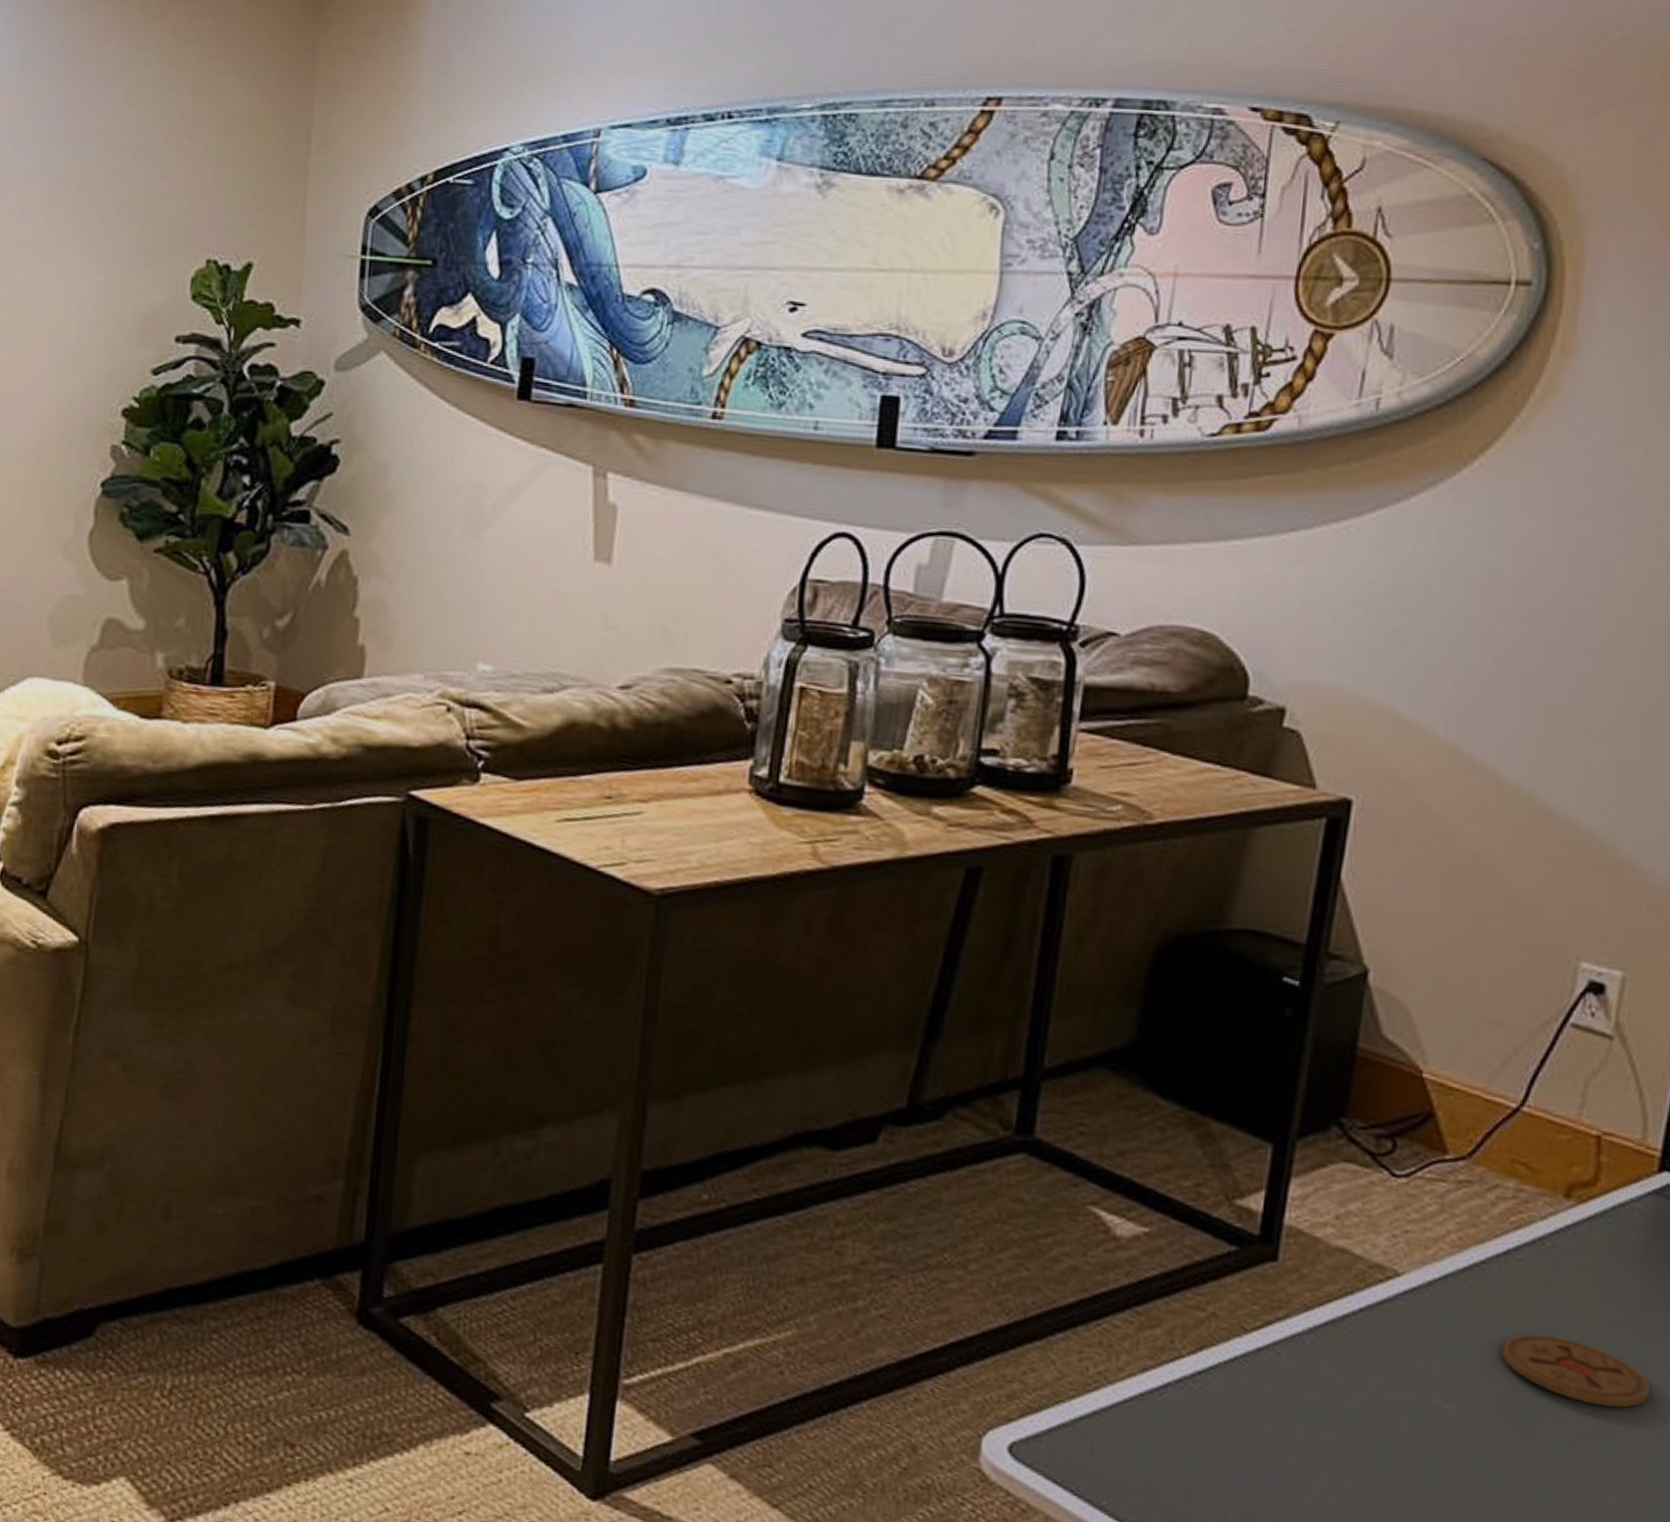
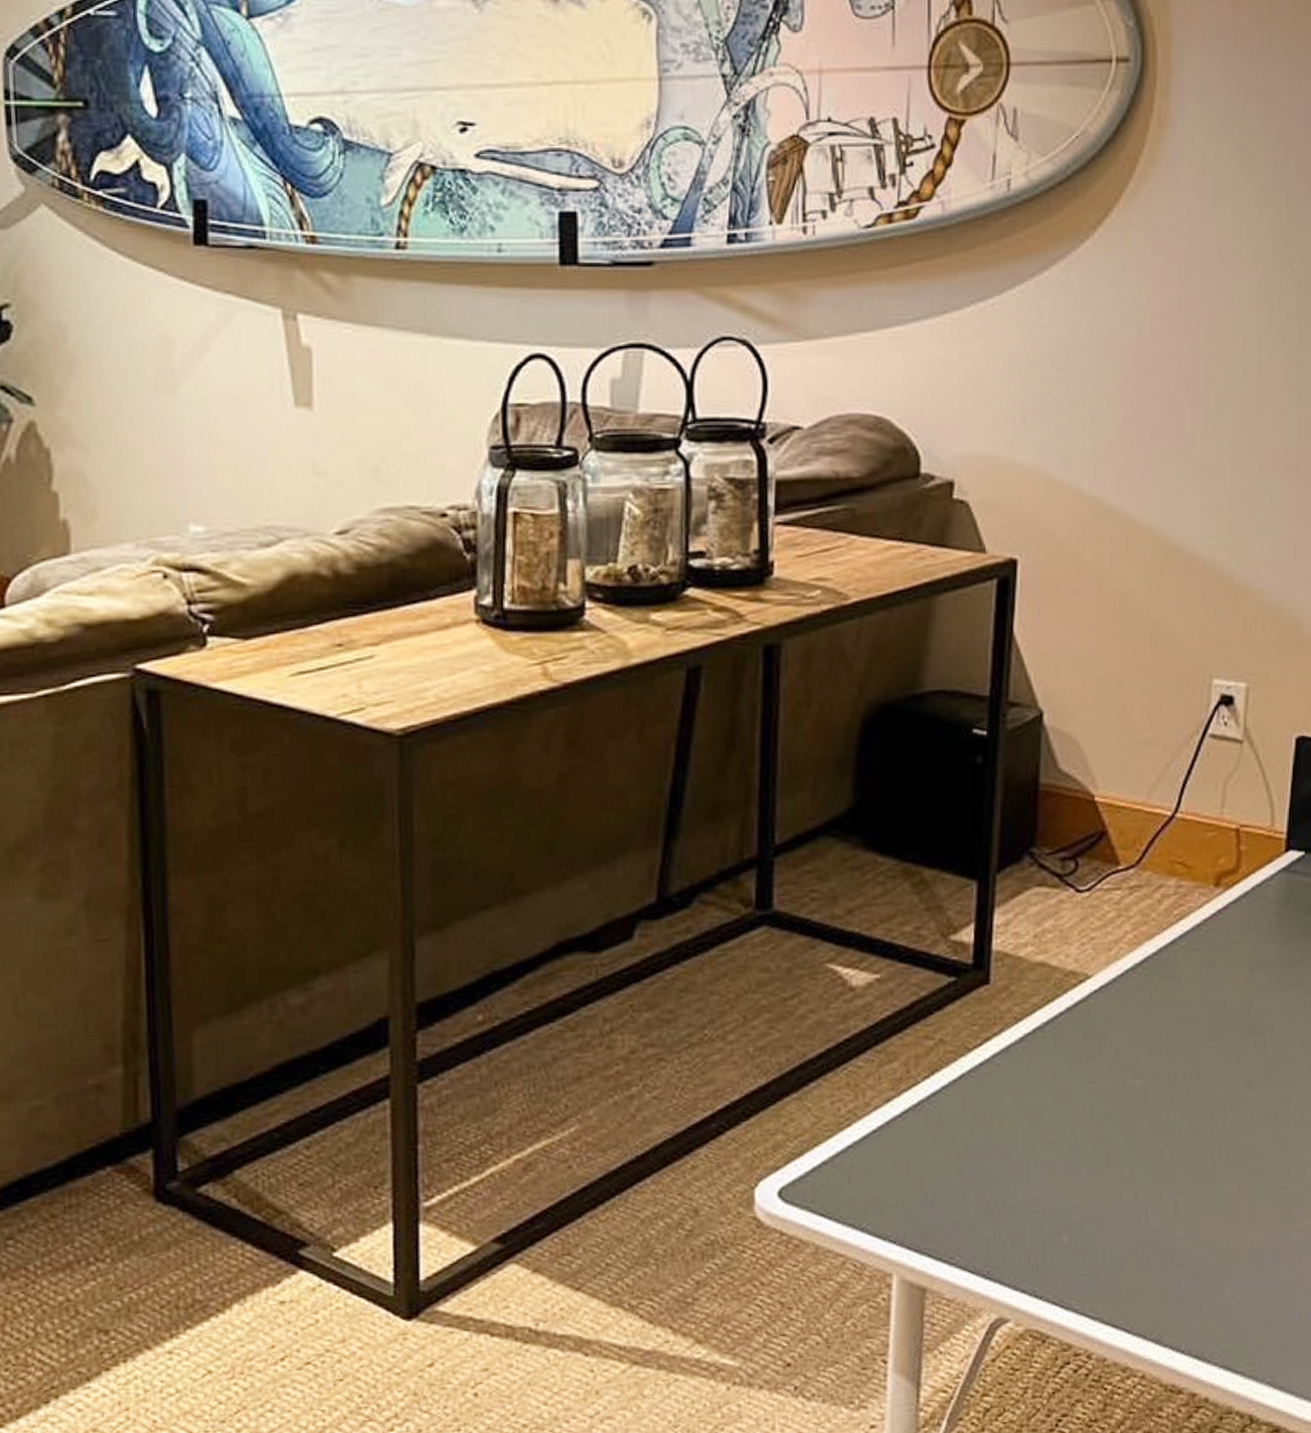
coaster: present [1502,1333,1650,1408] -> none [1176,1007,1291,1058]

